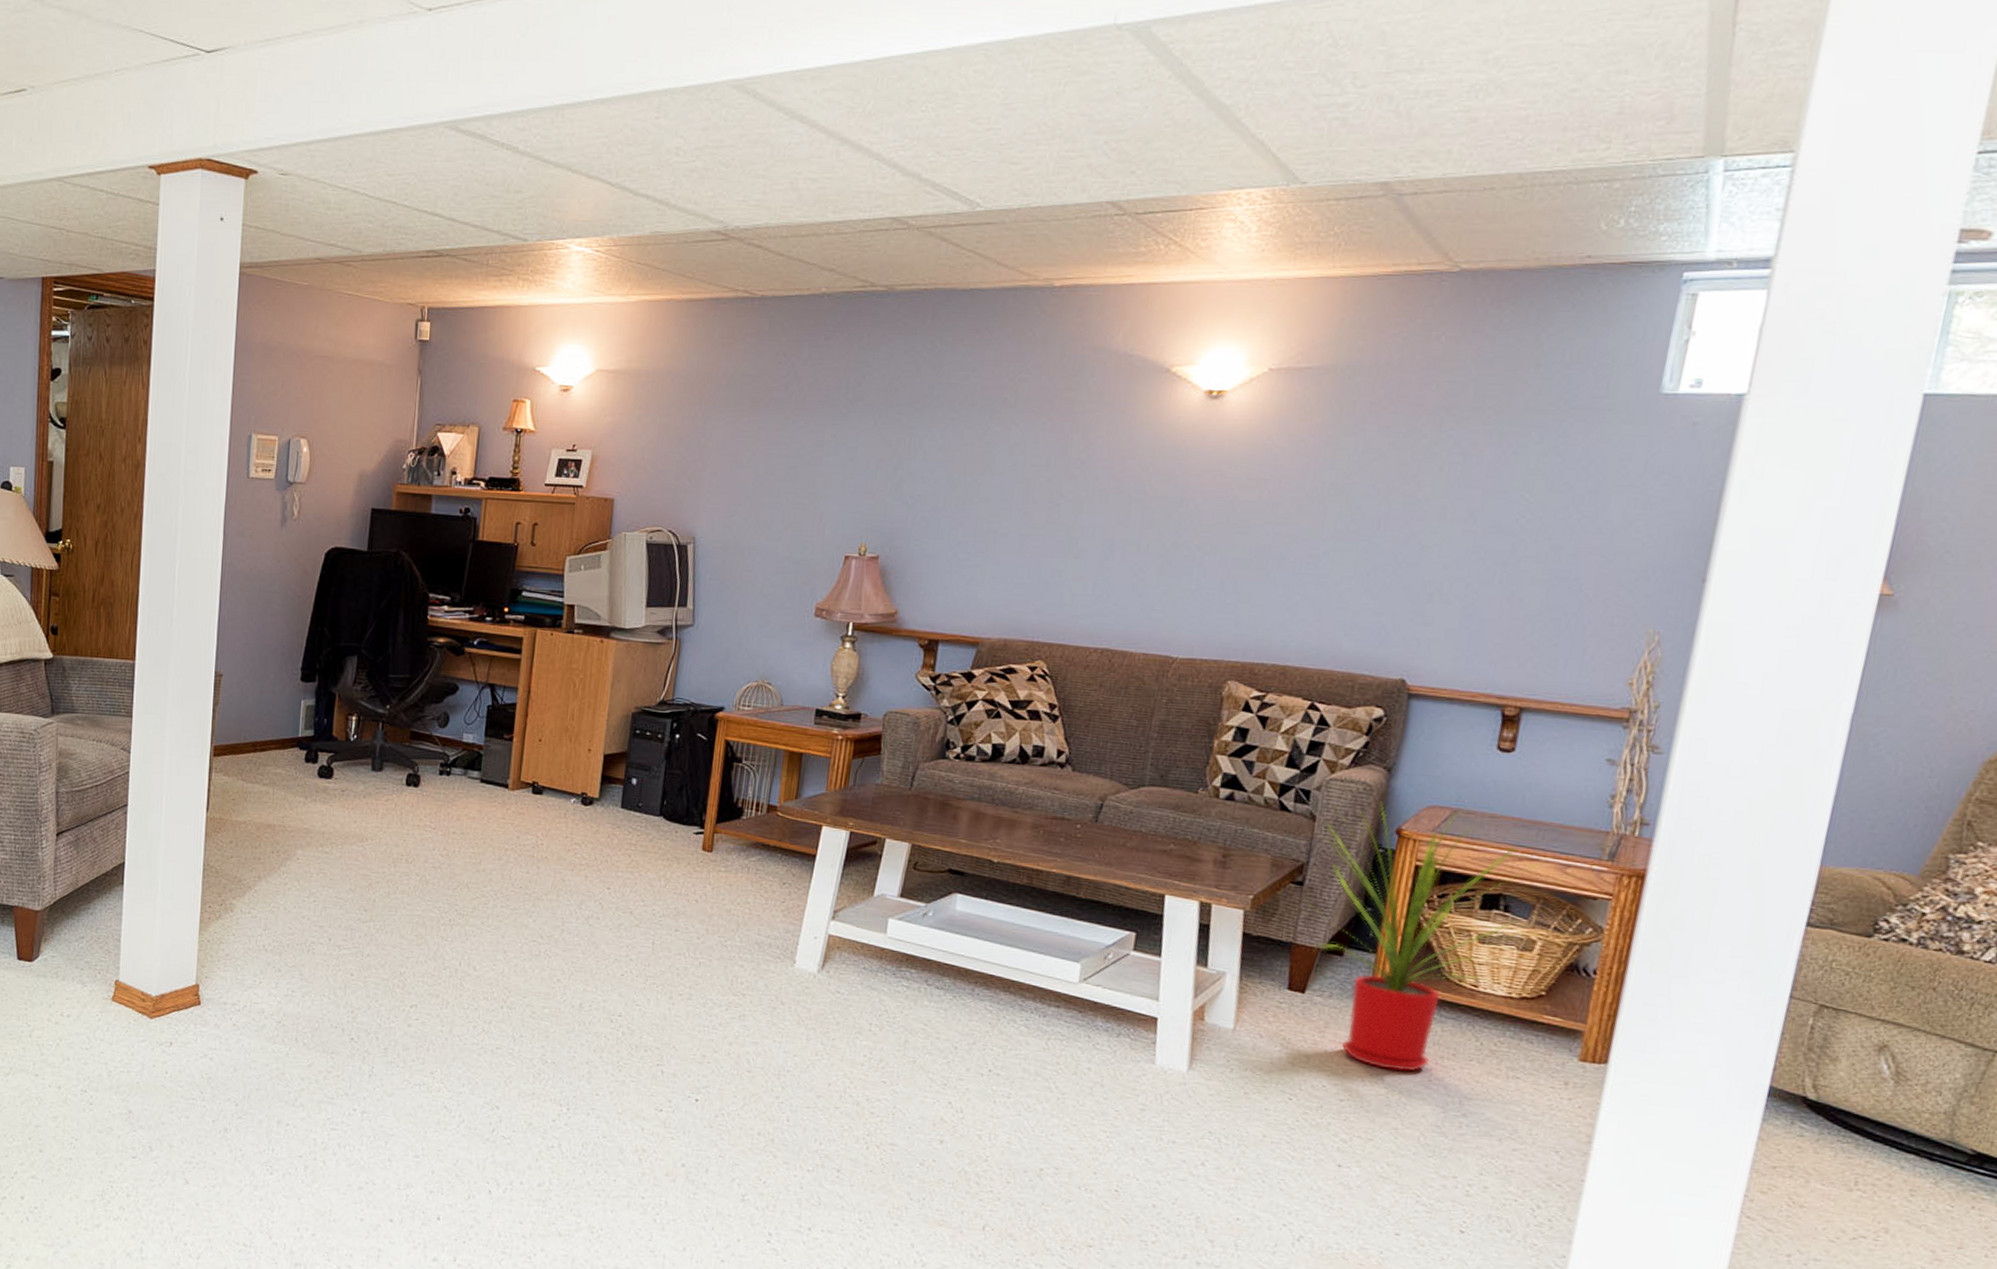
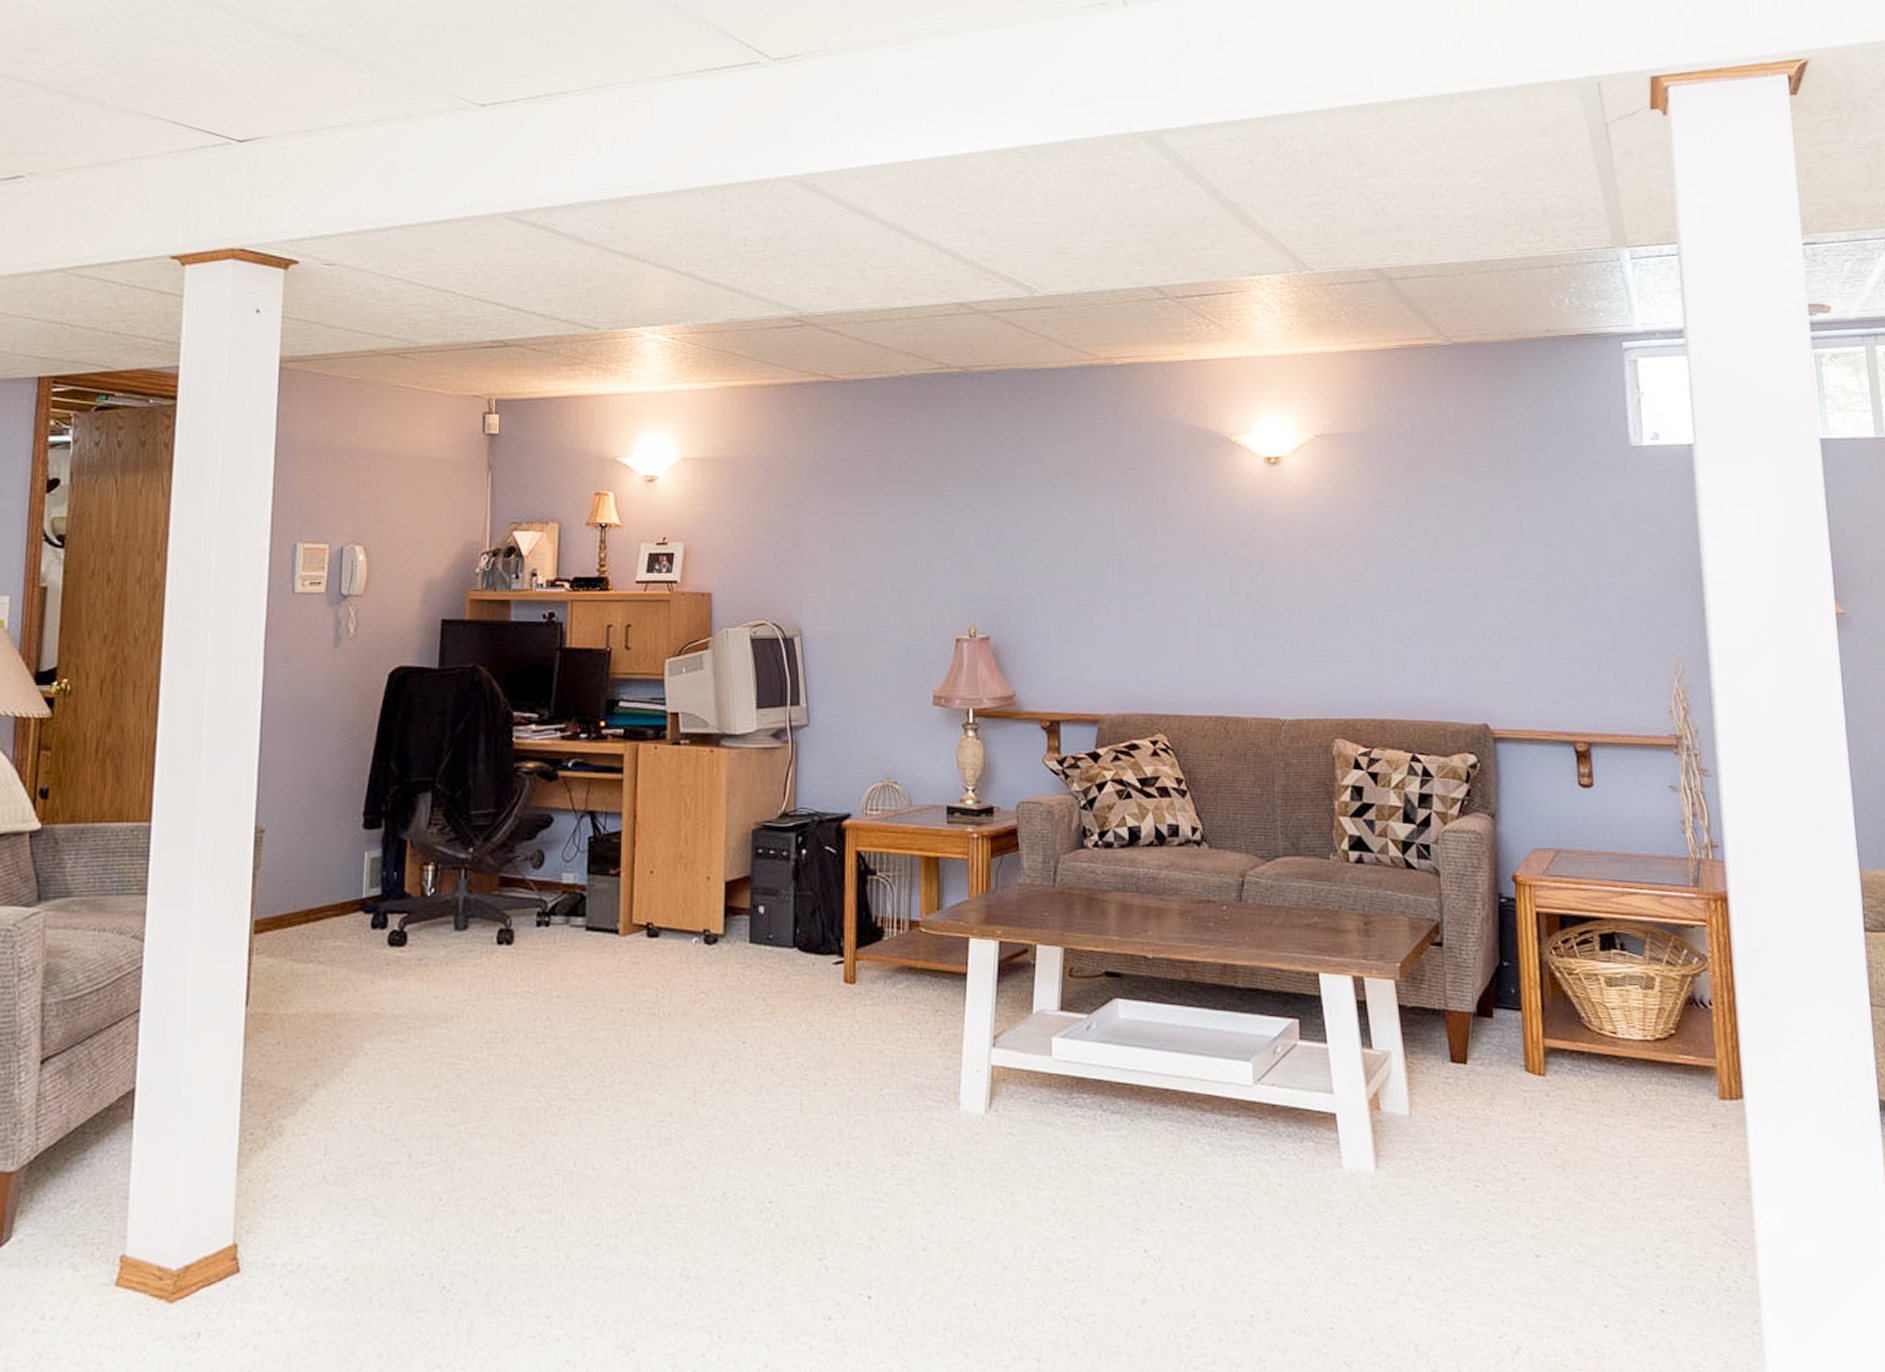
house plant: present [1304,802,1544,1072] -> none [1446,849,1642,1137]

